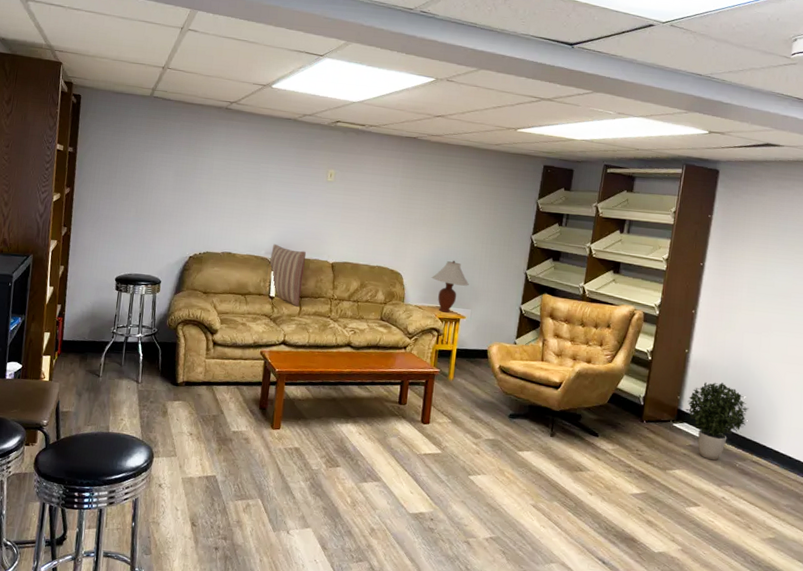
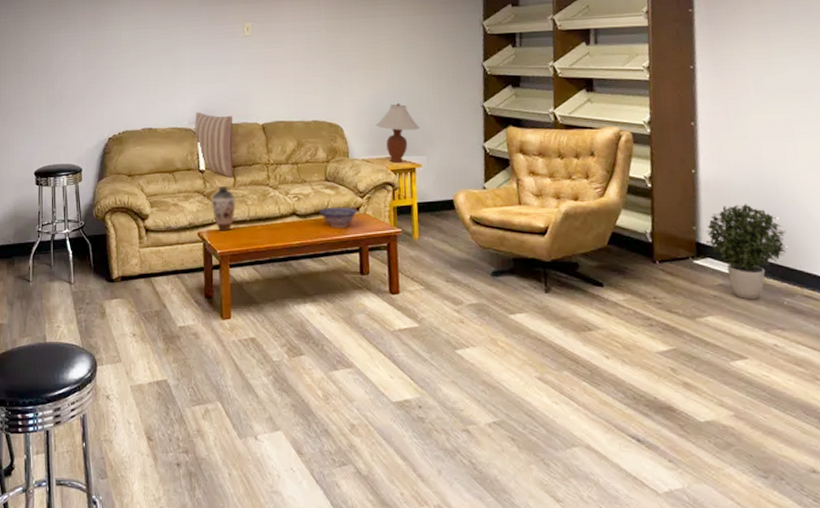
decorative vase: none [276,313,299,353] -> present [211,186,236,232]
decorative bowl: none [371,343,406,363] -> present [319,208,359,228]

